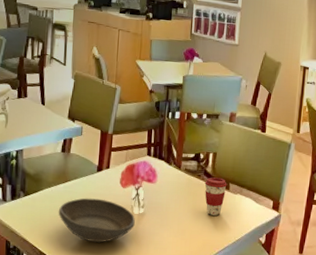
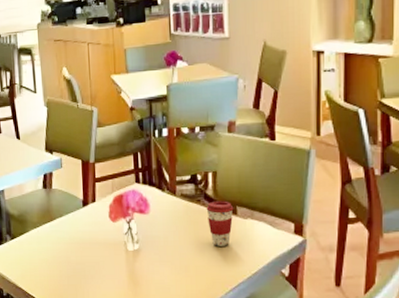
bowl: present [58,198,135,243] -> none [47,236,130,285]

